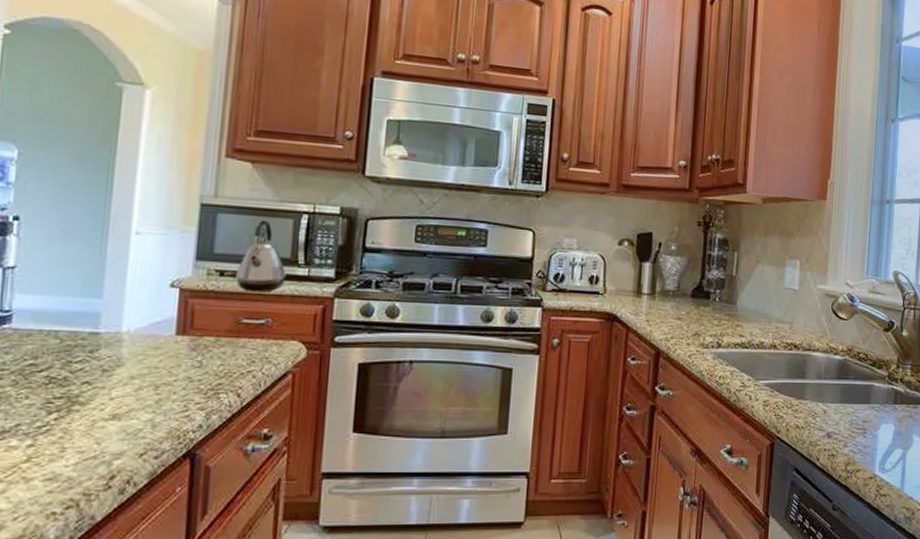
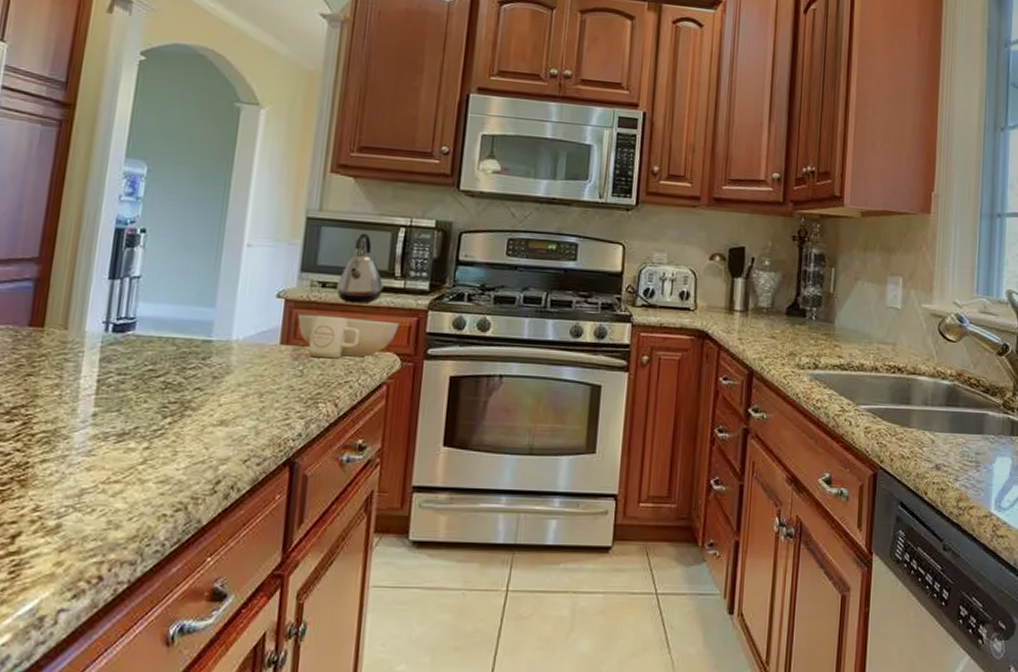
bowl: none [195,303,305,347] -> present [298,314,400,358]
mug: none [206,304,263,349] -> present [307,315,361,359]

